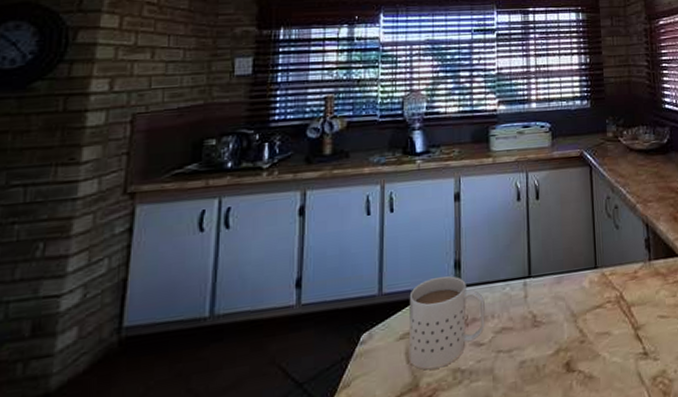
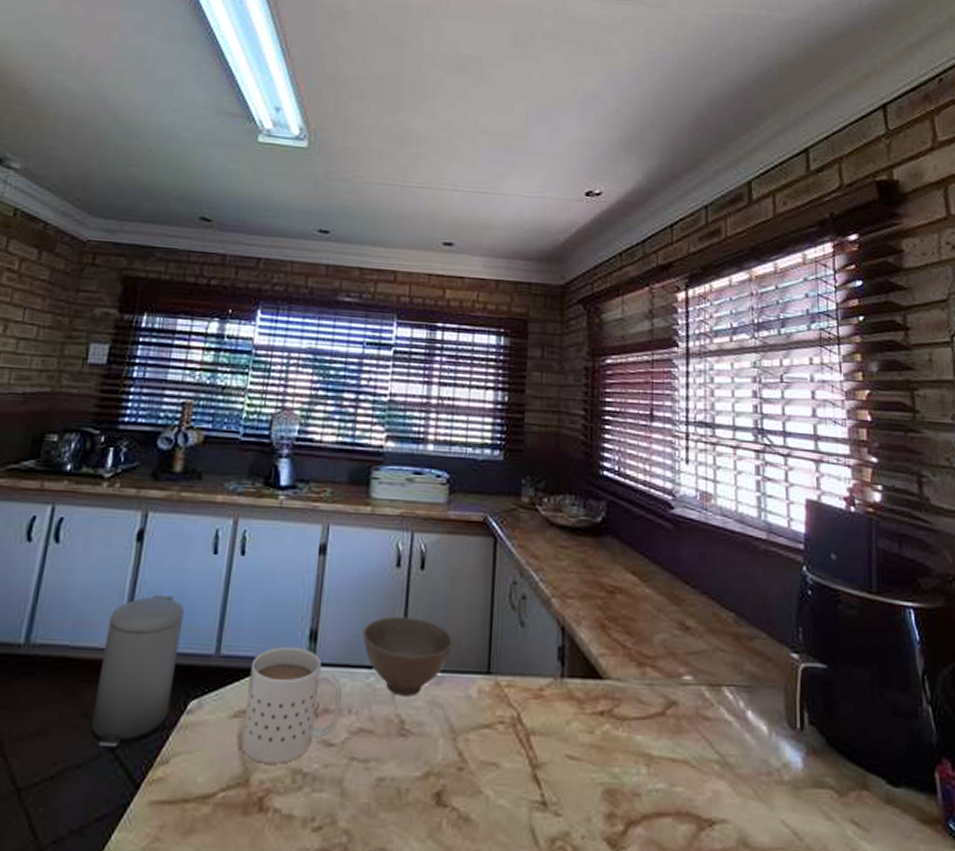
pedal bin: none [279,254,348,387] -> present [90,595,185,748]
bowl: none [497,236,567,298] -> present [363,616,453,696]

